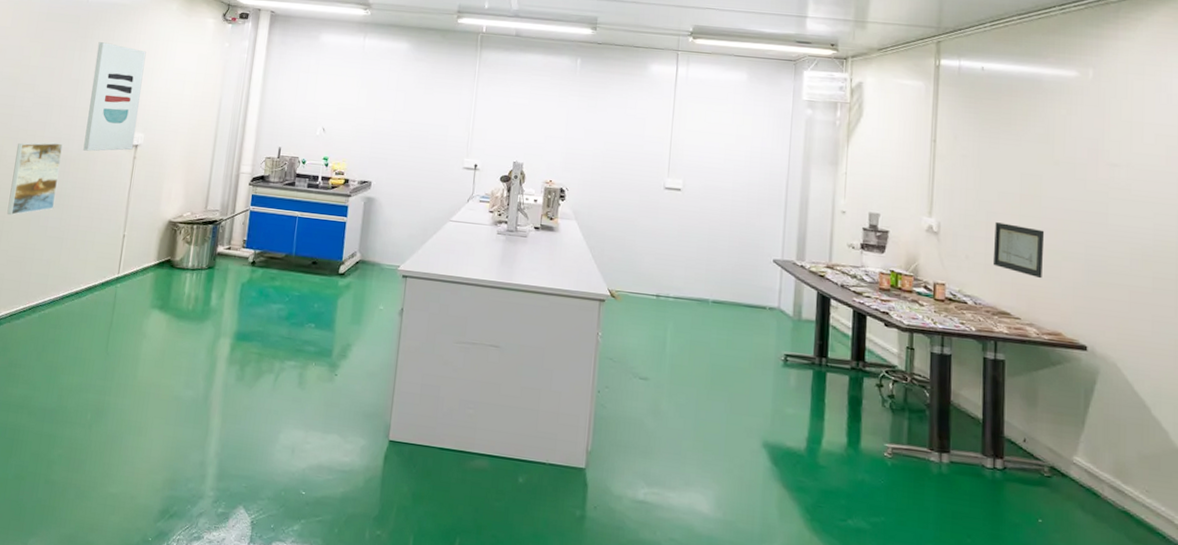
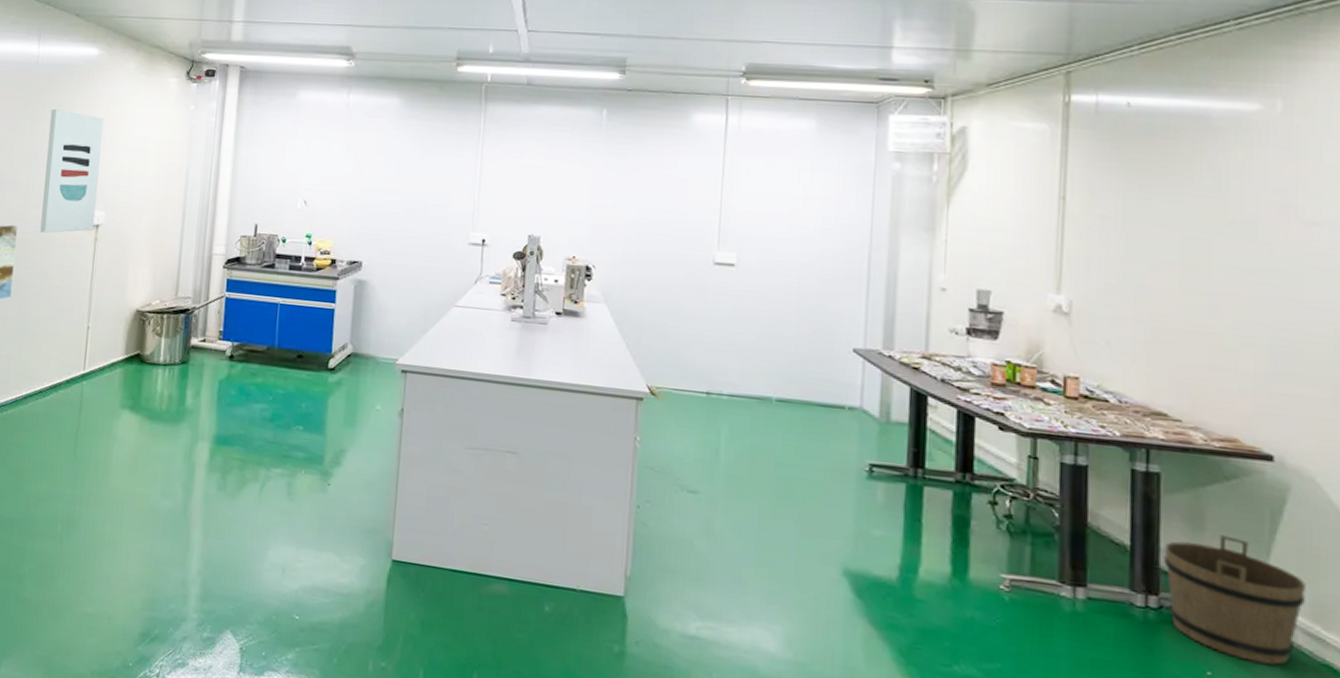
wall art: present [992,222,1045,279] -> none [1143,299,1215,371]
bucket: none [1007,409,1110,513] -> present [1164,534,1306,666]

